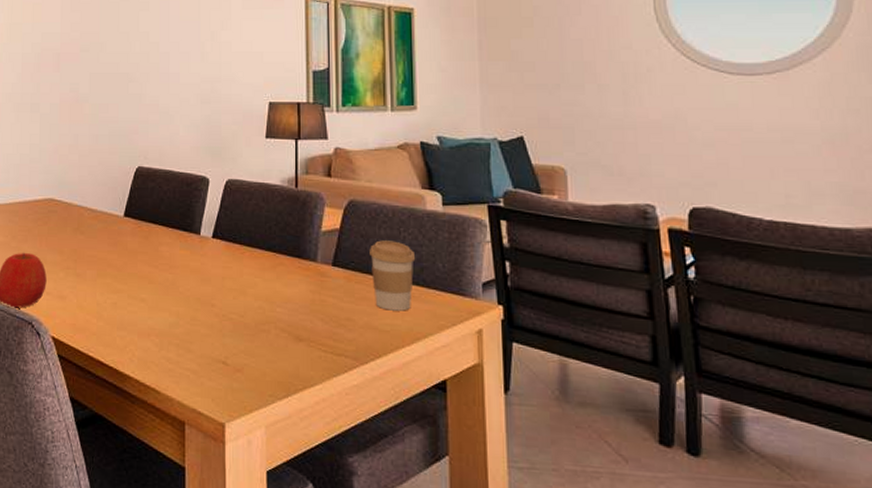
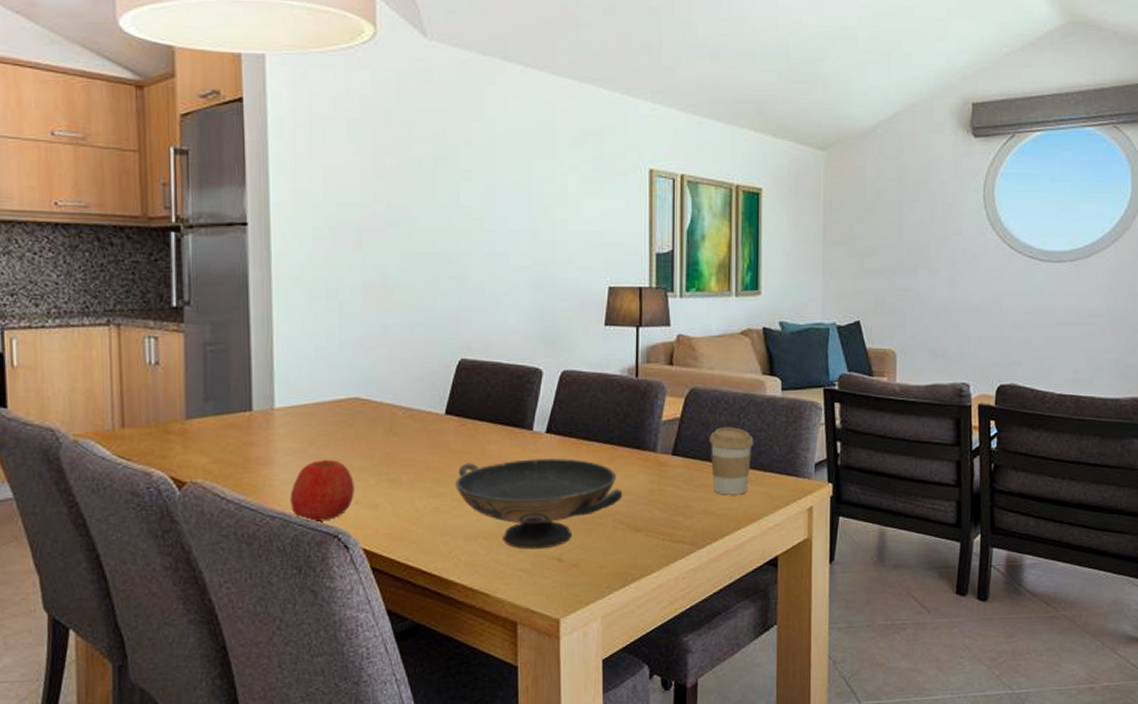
decorative bowl: none [131,262,285,351] -> present [455,458,623,549]

